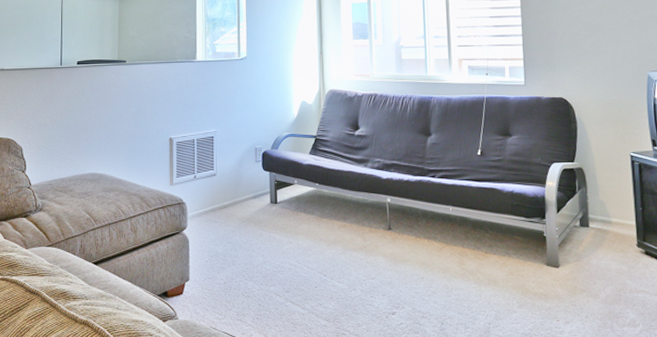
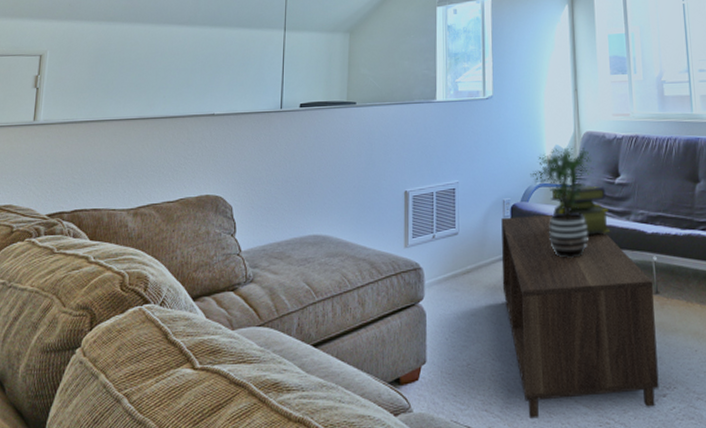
coffee table: none [253,161,389,328] -> present [501,215,659,419]
potted plant: none [279,103,337,198] -> present [530,147,595,258]
stack of books: none [297,137,349,178] -> present [550,186,610,234]

